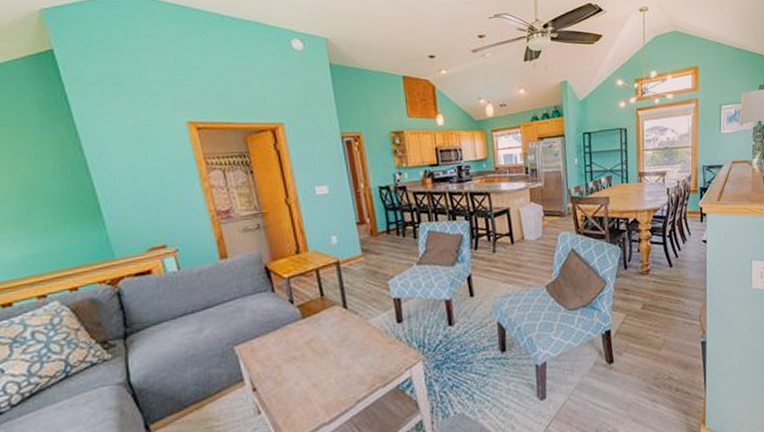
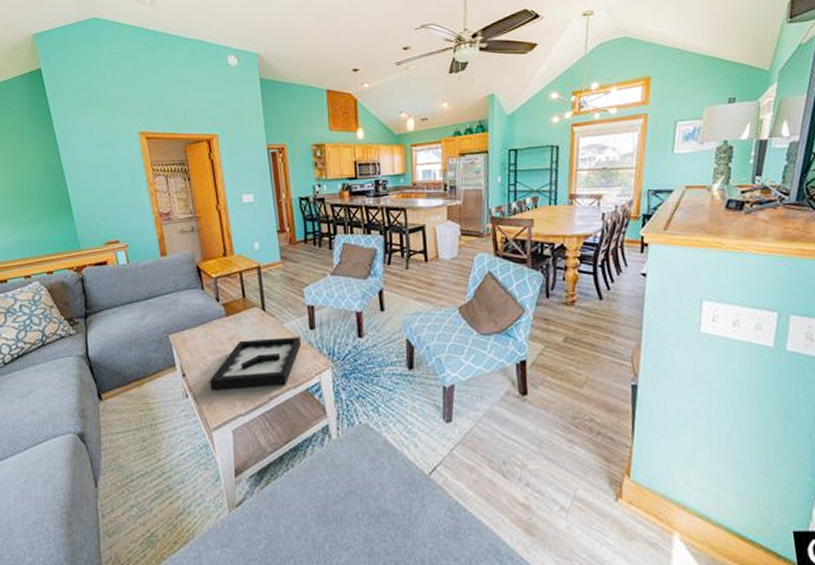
decorative tray: none [285,332,389,403] -> present [209,337,302,391]

